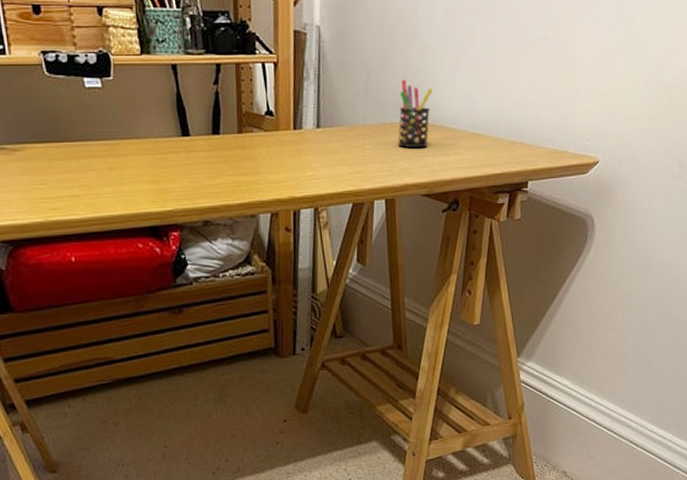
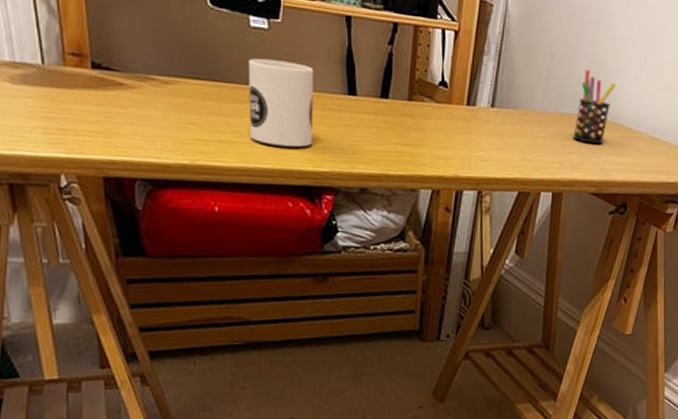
mug: none [87,114,154,193] -> present [248,58,314,148]

